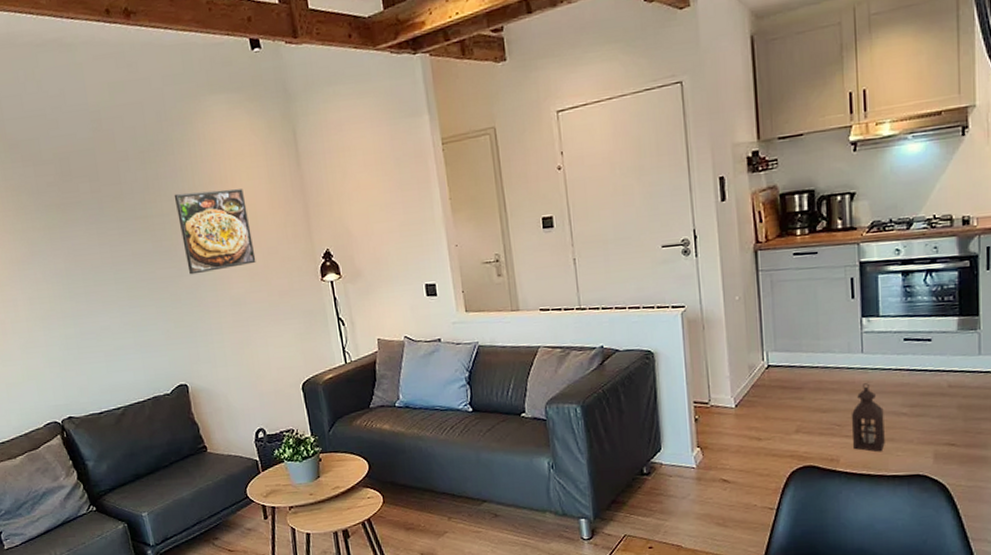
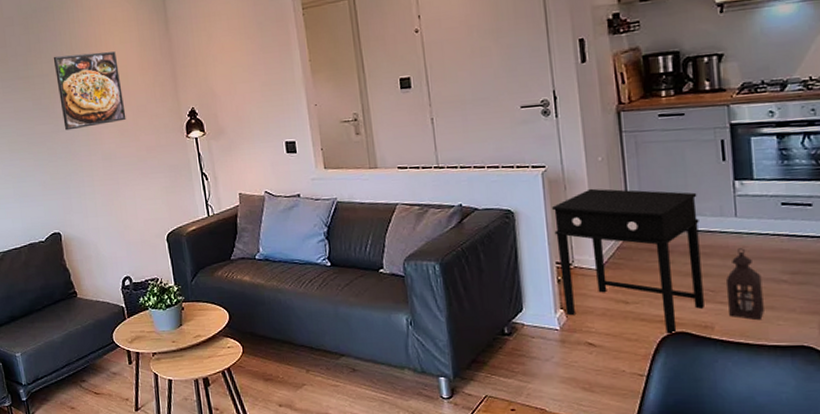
side table: none [691,327,831,469] -> present [552,188,704,334]

